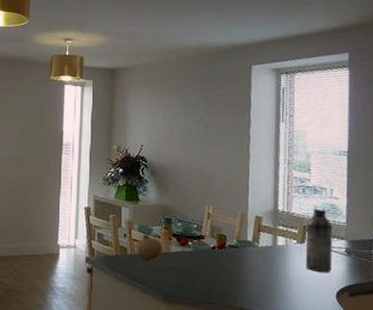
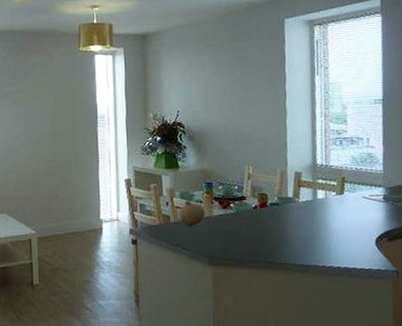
water bottle: present [305,208,333,273] -> none [344,158,371,222]

